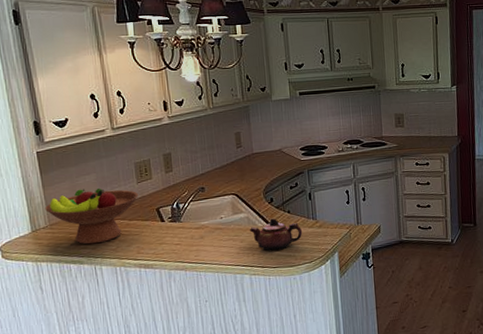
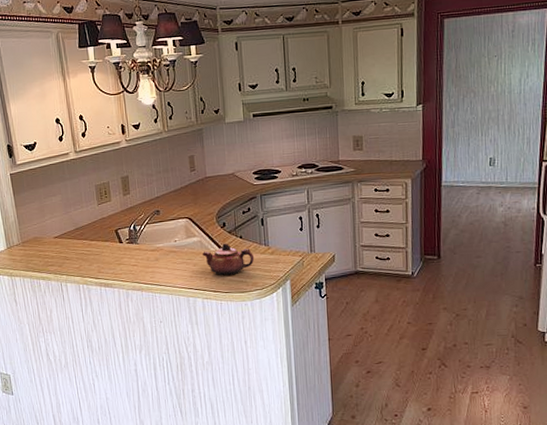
fruit bowl: present [45,188,138,245] -> none [18,209,99,262]

